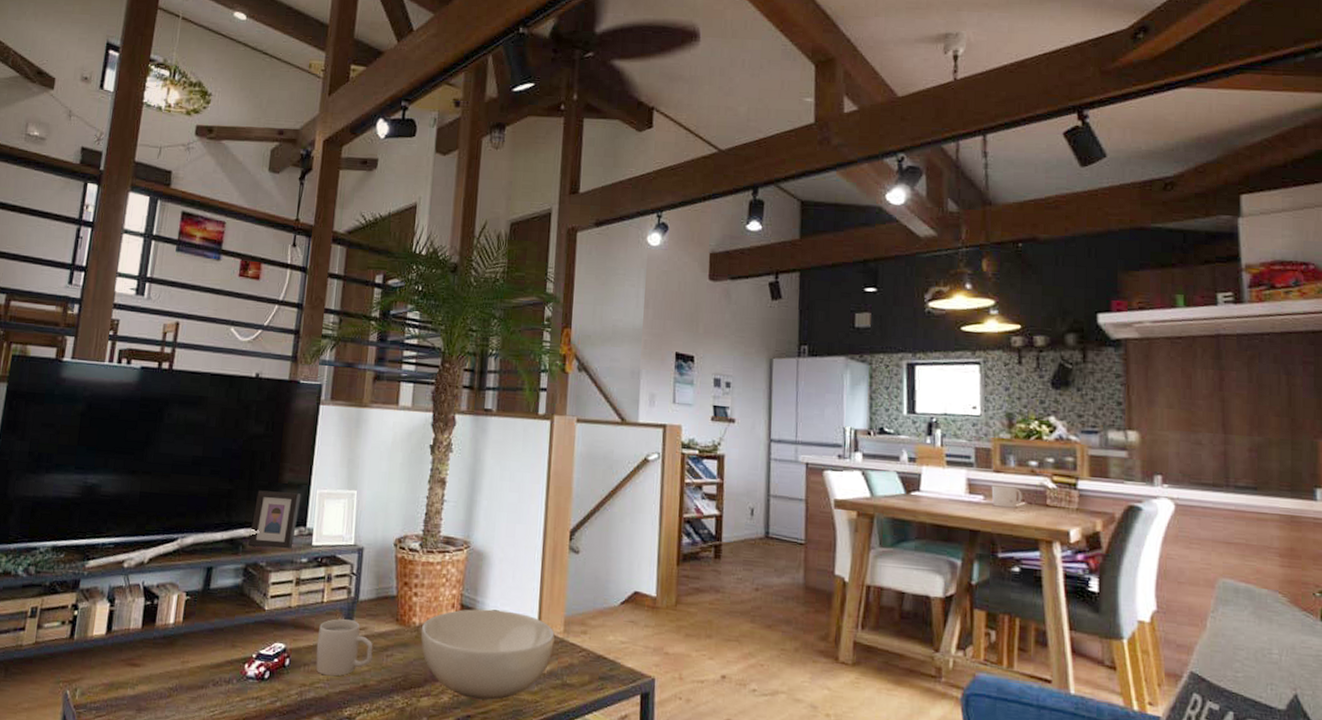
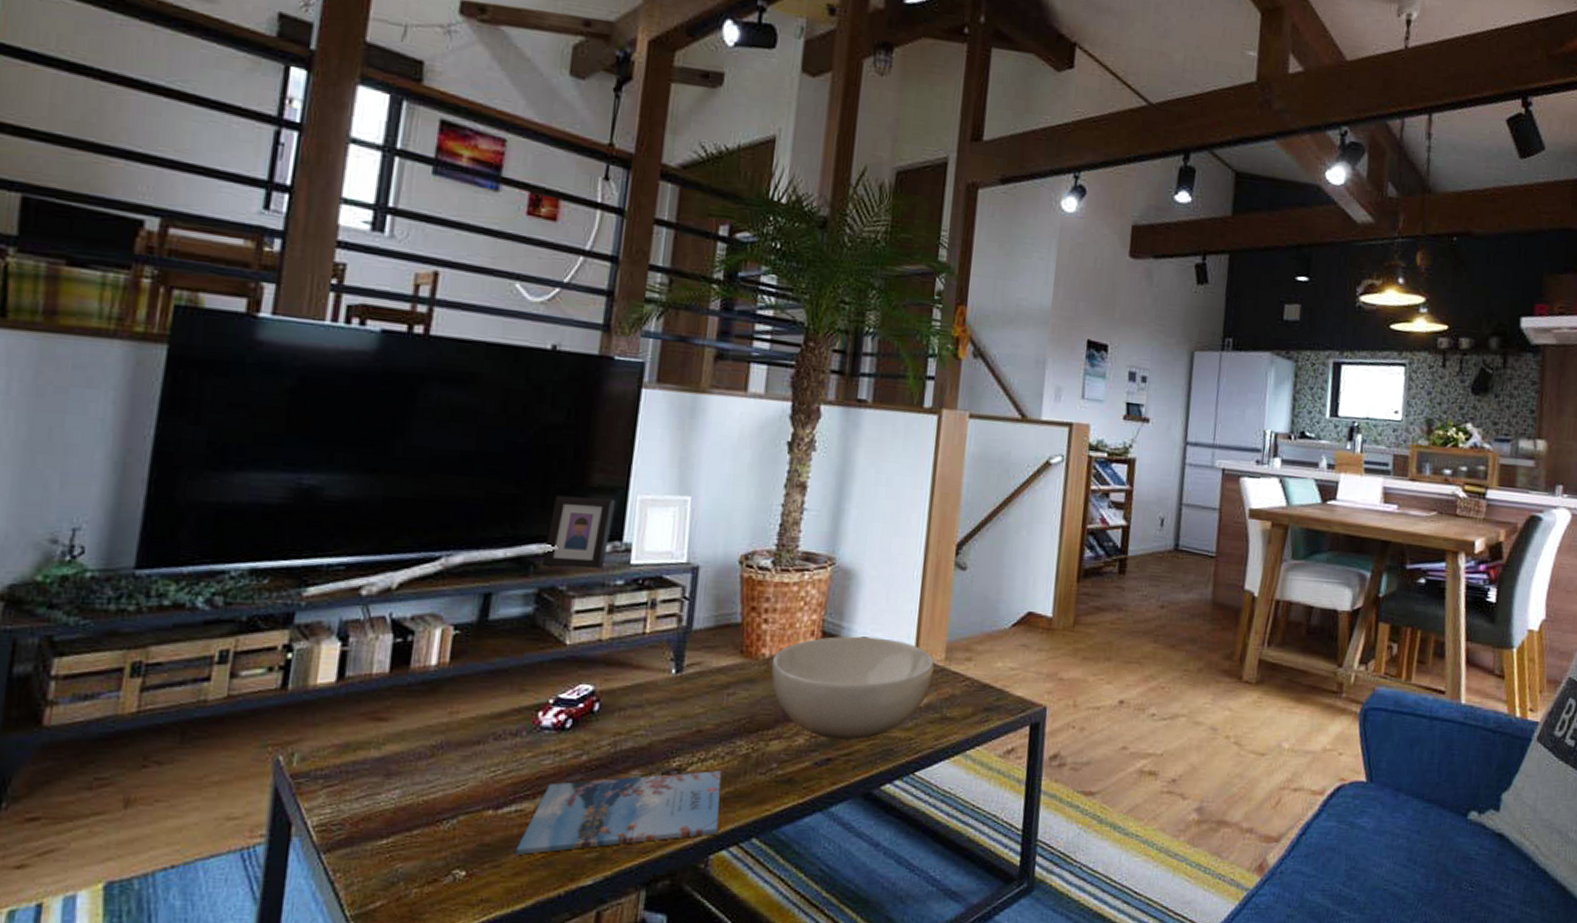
mug: present [315,619,374,677] -> none [634,652,711,722]
mug: present [991,485,1022,509] -> none [1405,494,1435,519]

